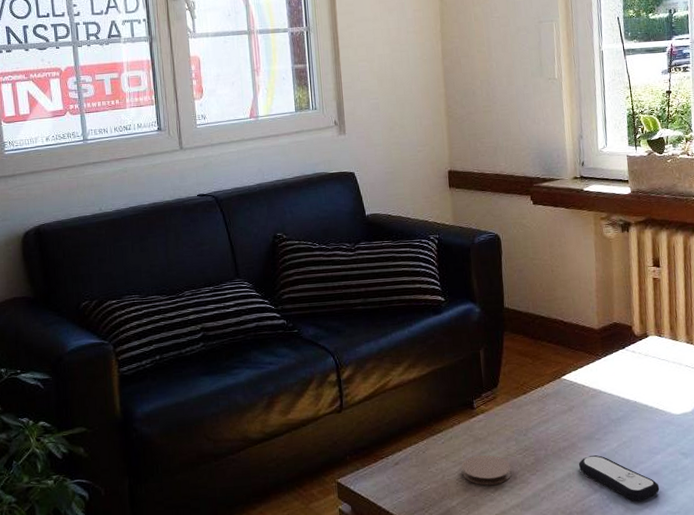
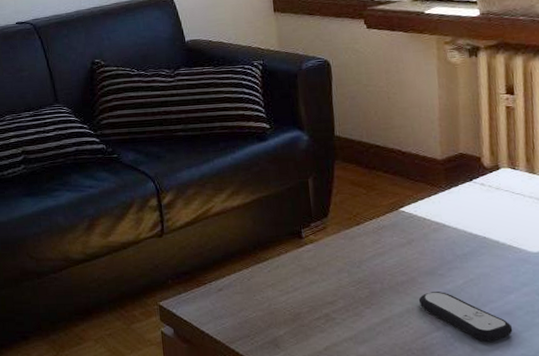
coaster: present [461,454,512,486] -> none [289,285,344,316]

